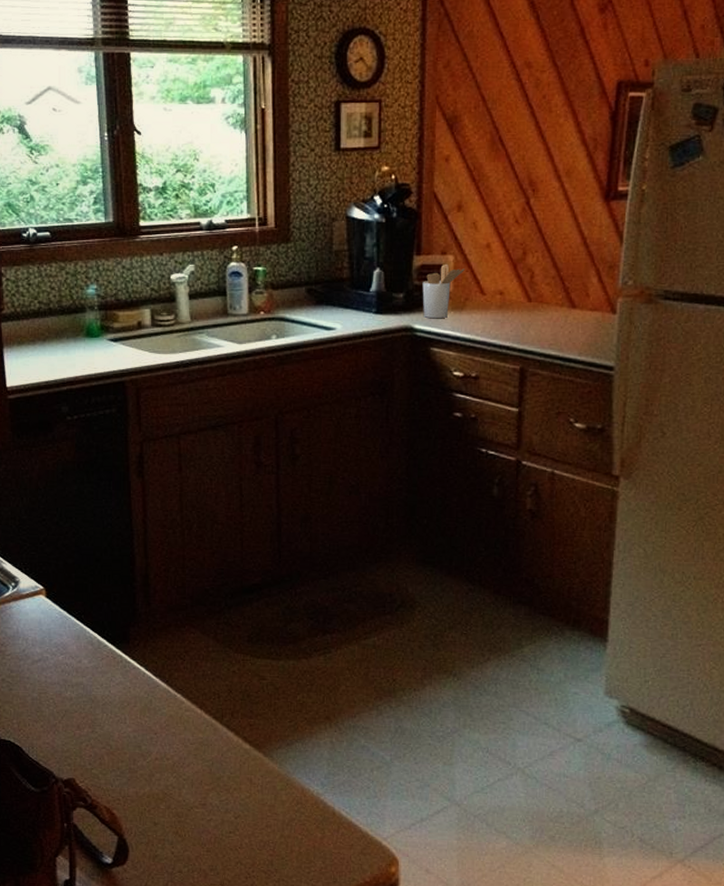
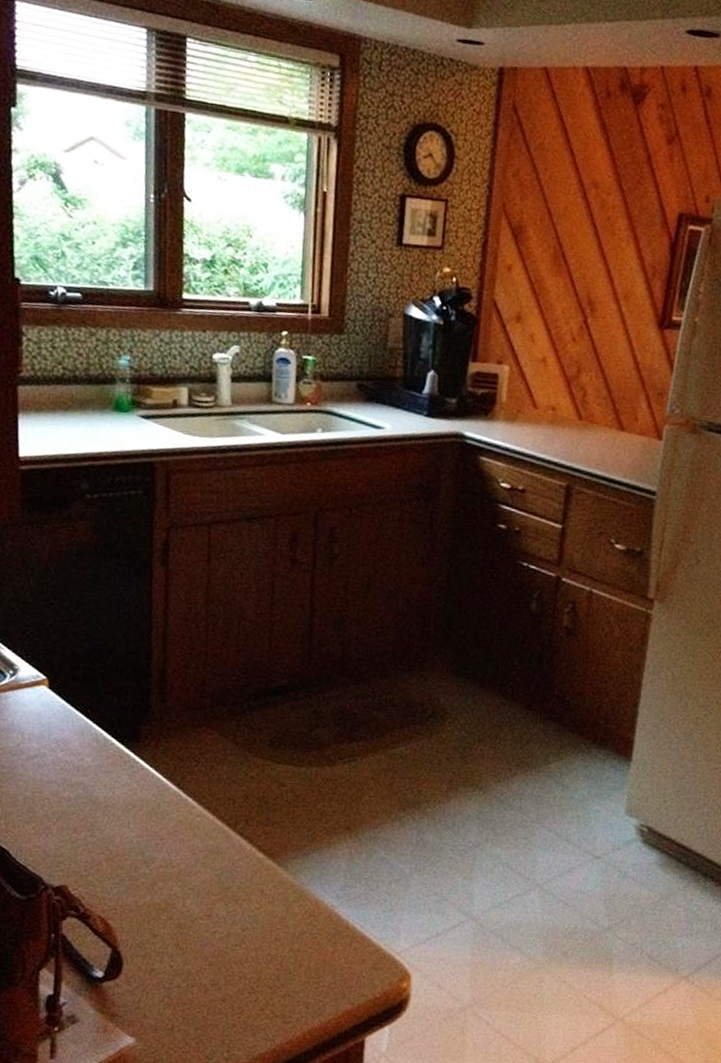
utensil holder: present [422,263,465,319] -> none [474,373,519,429]

